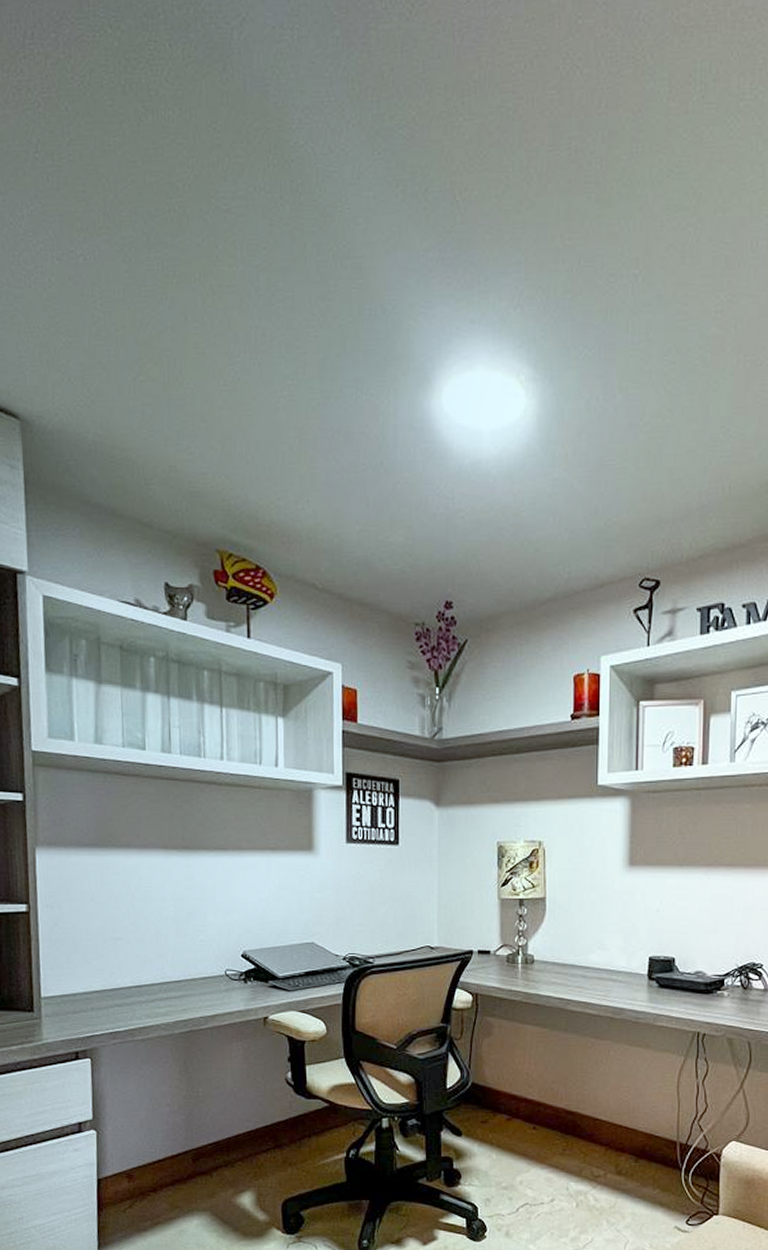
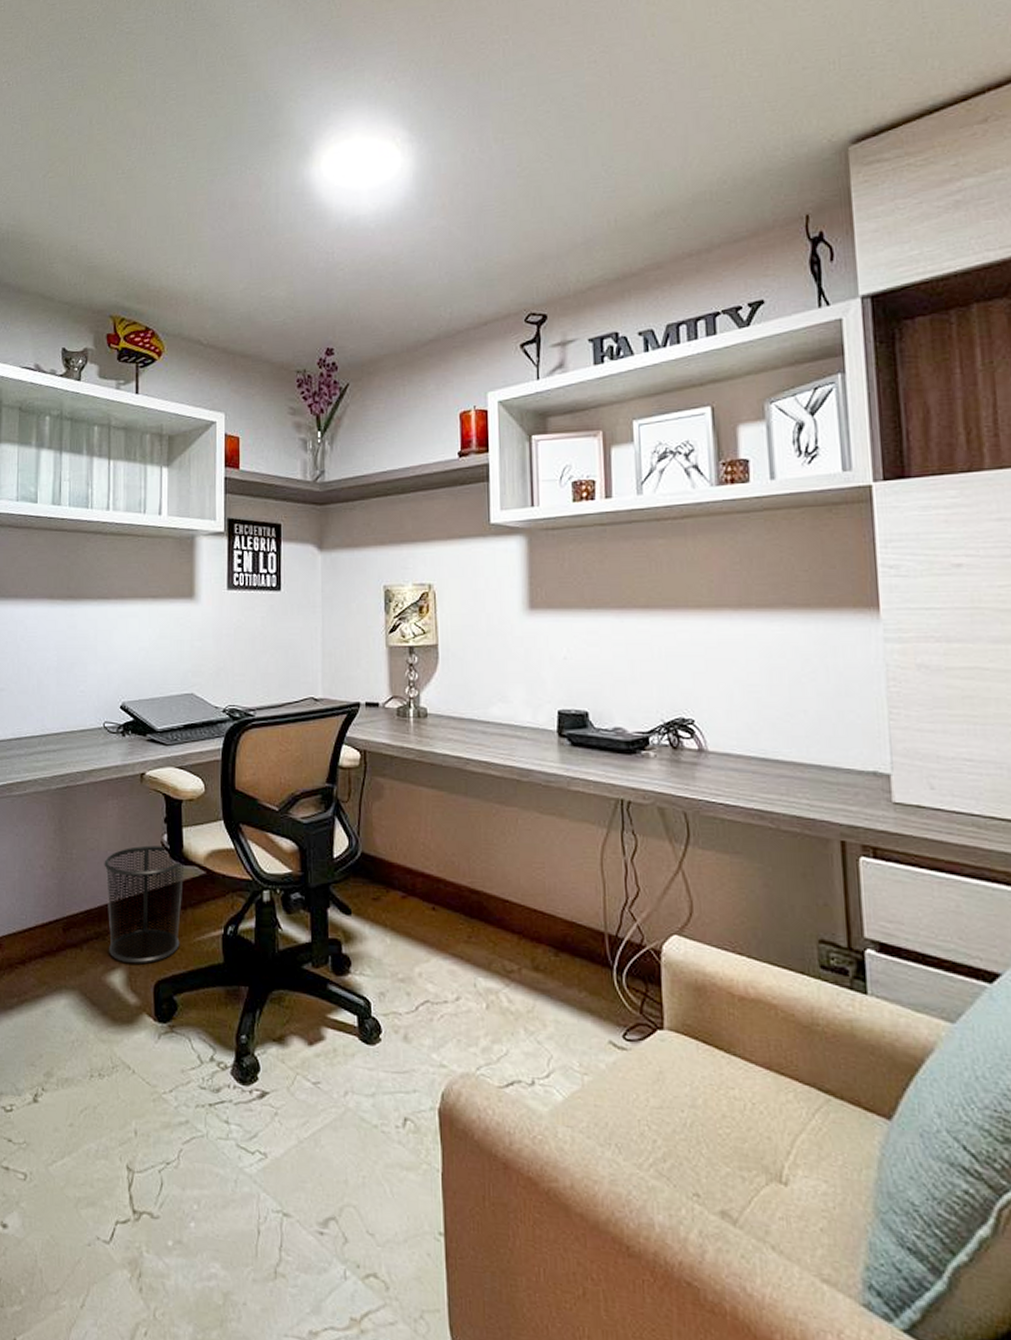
waste bin: none [230,1082,309,1186] -> present [104,845,185,964]

